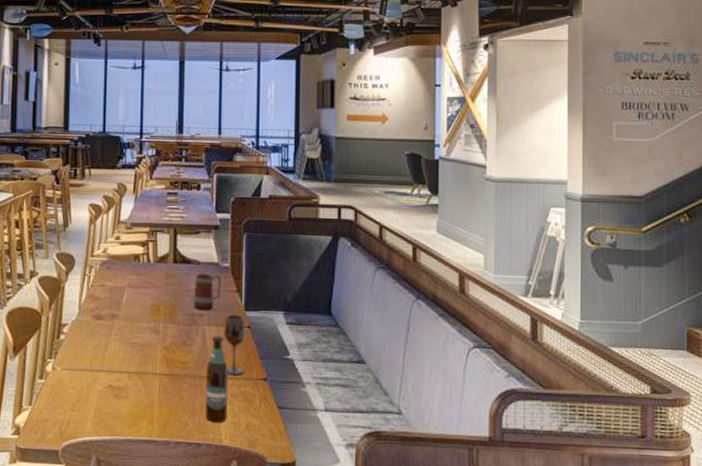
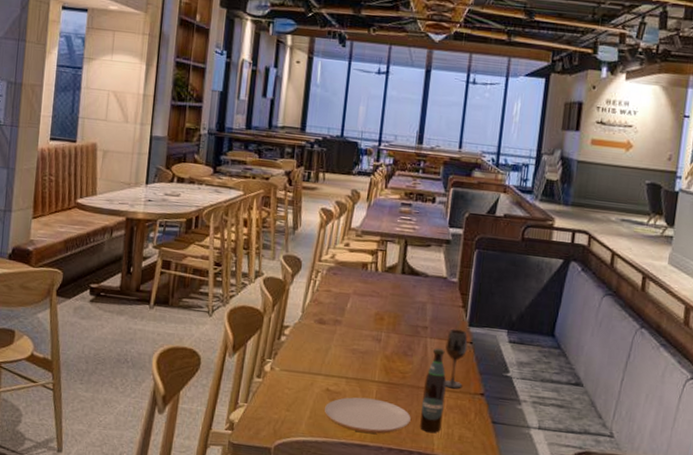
plate: none [109,391,196,428] -> present [325,397,411,434]
beer mug: present [193,273,221,311] -> none [418,286,448,323]

